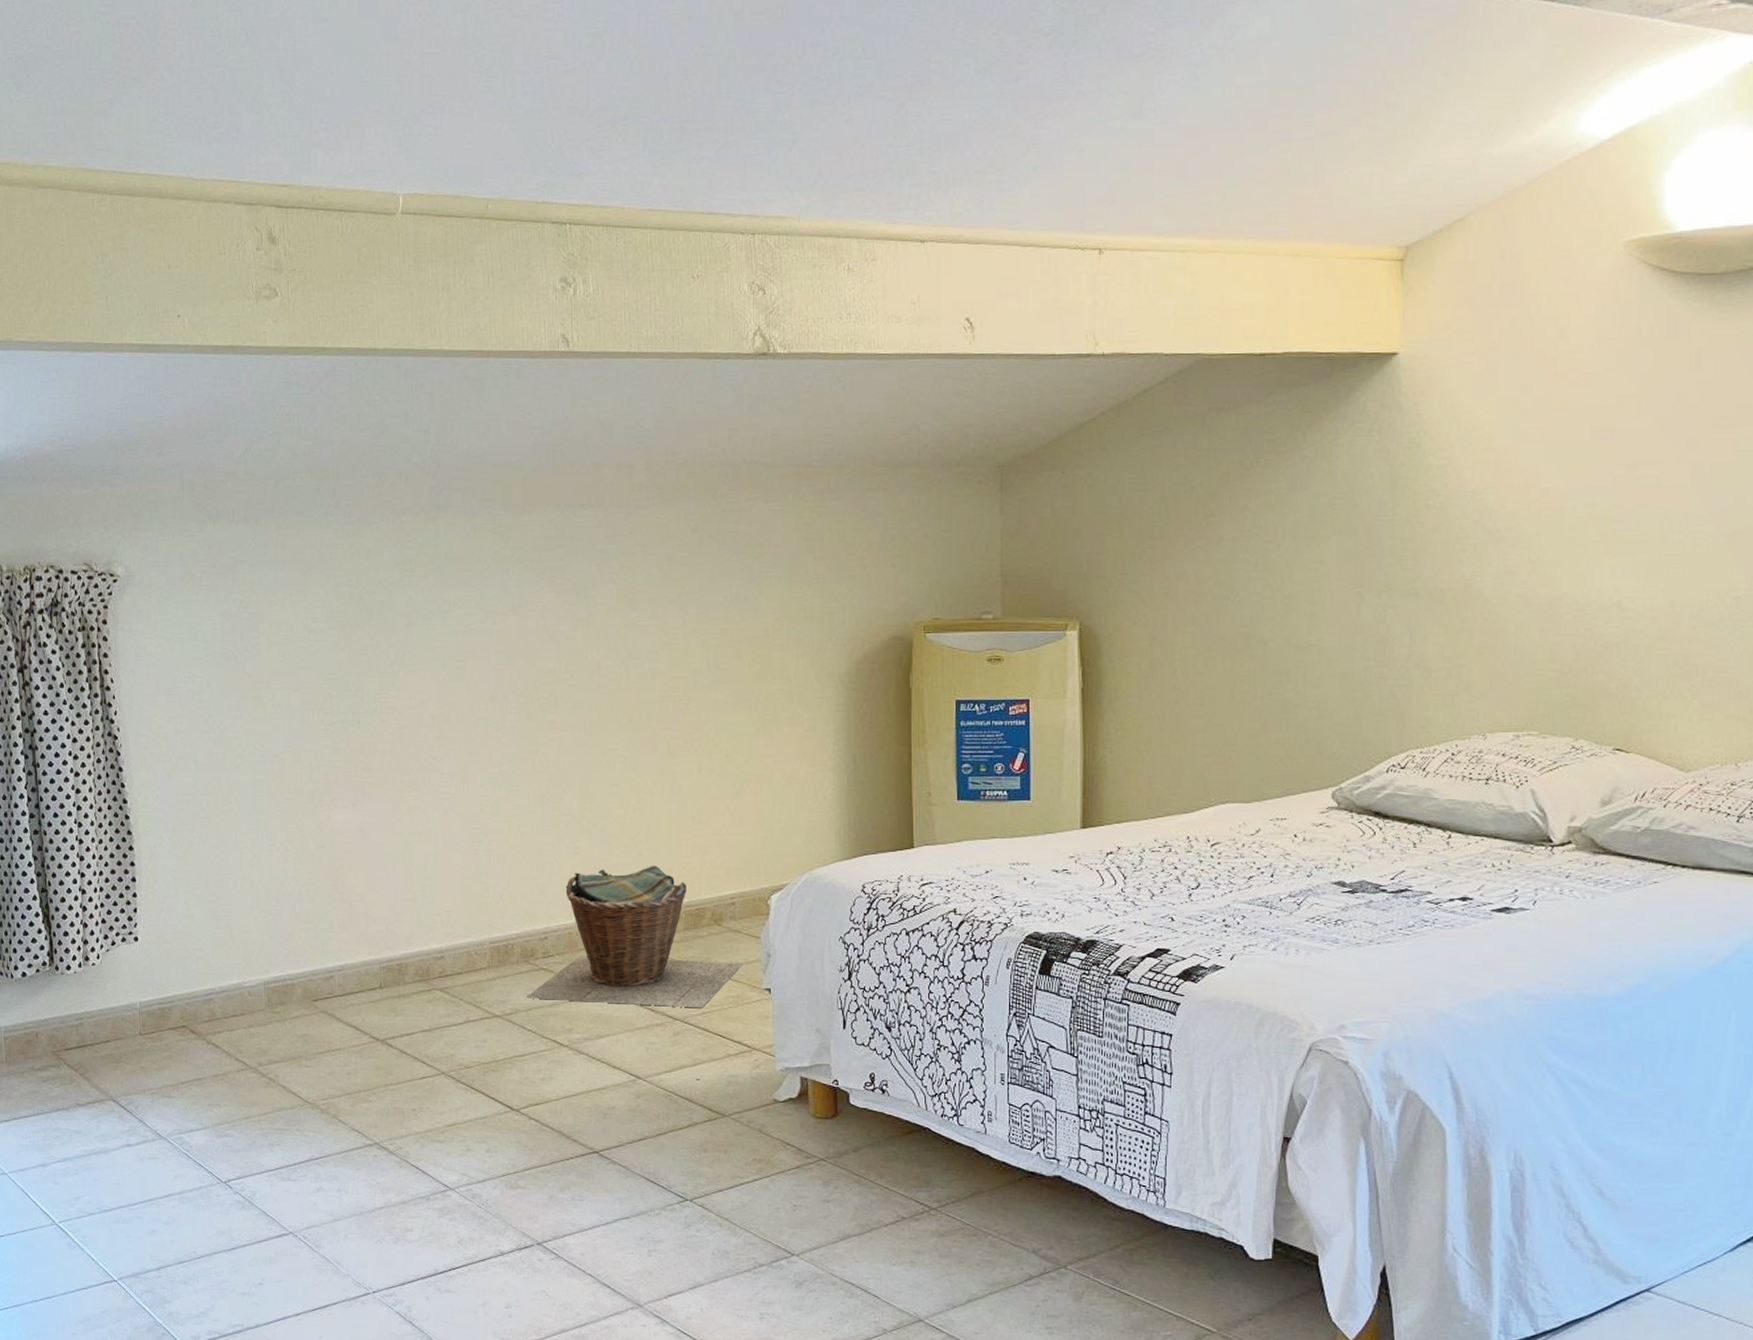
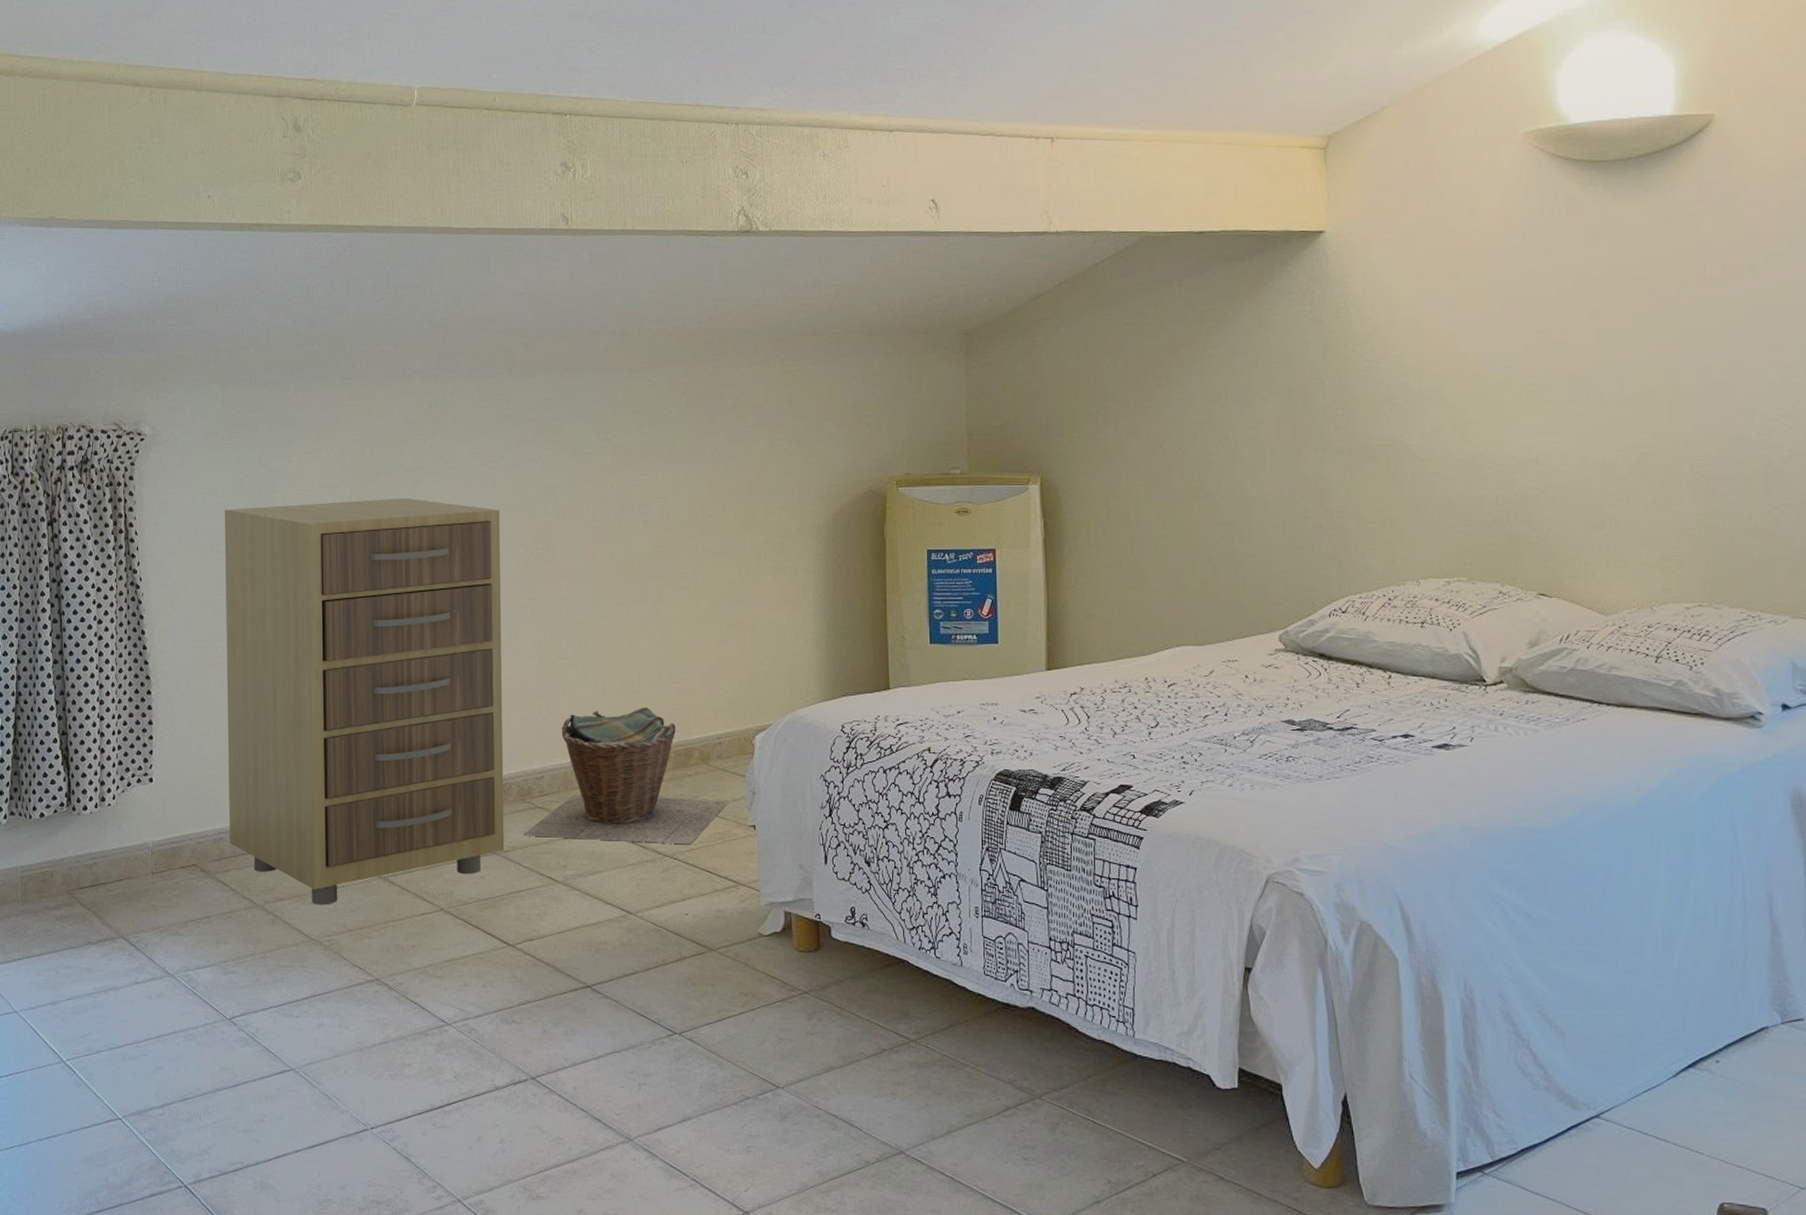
chest of drawers: none [204,643,507,1068] -> present [224,497,505,905]

